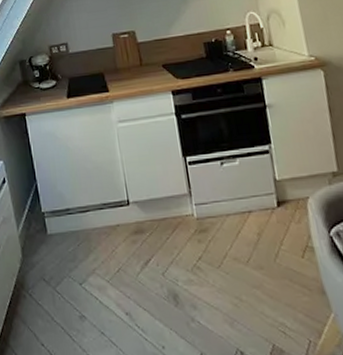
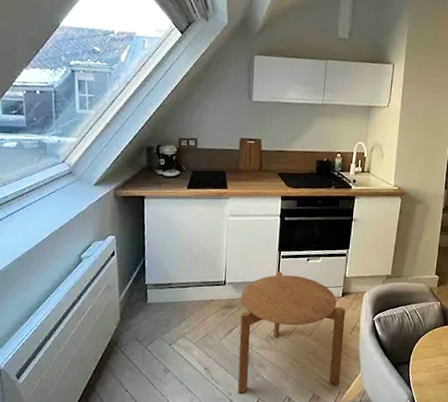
side table: none [150,182,307,346] -> present [237,271,346,393]

